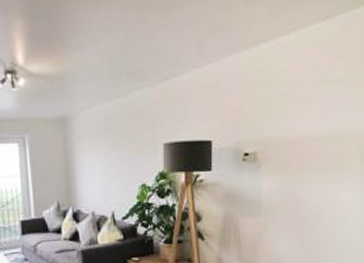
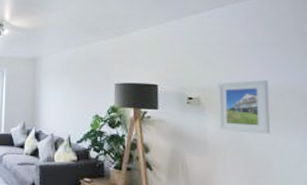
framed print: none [273,125,327,188] -> present [217,79,270,134]

